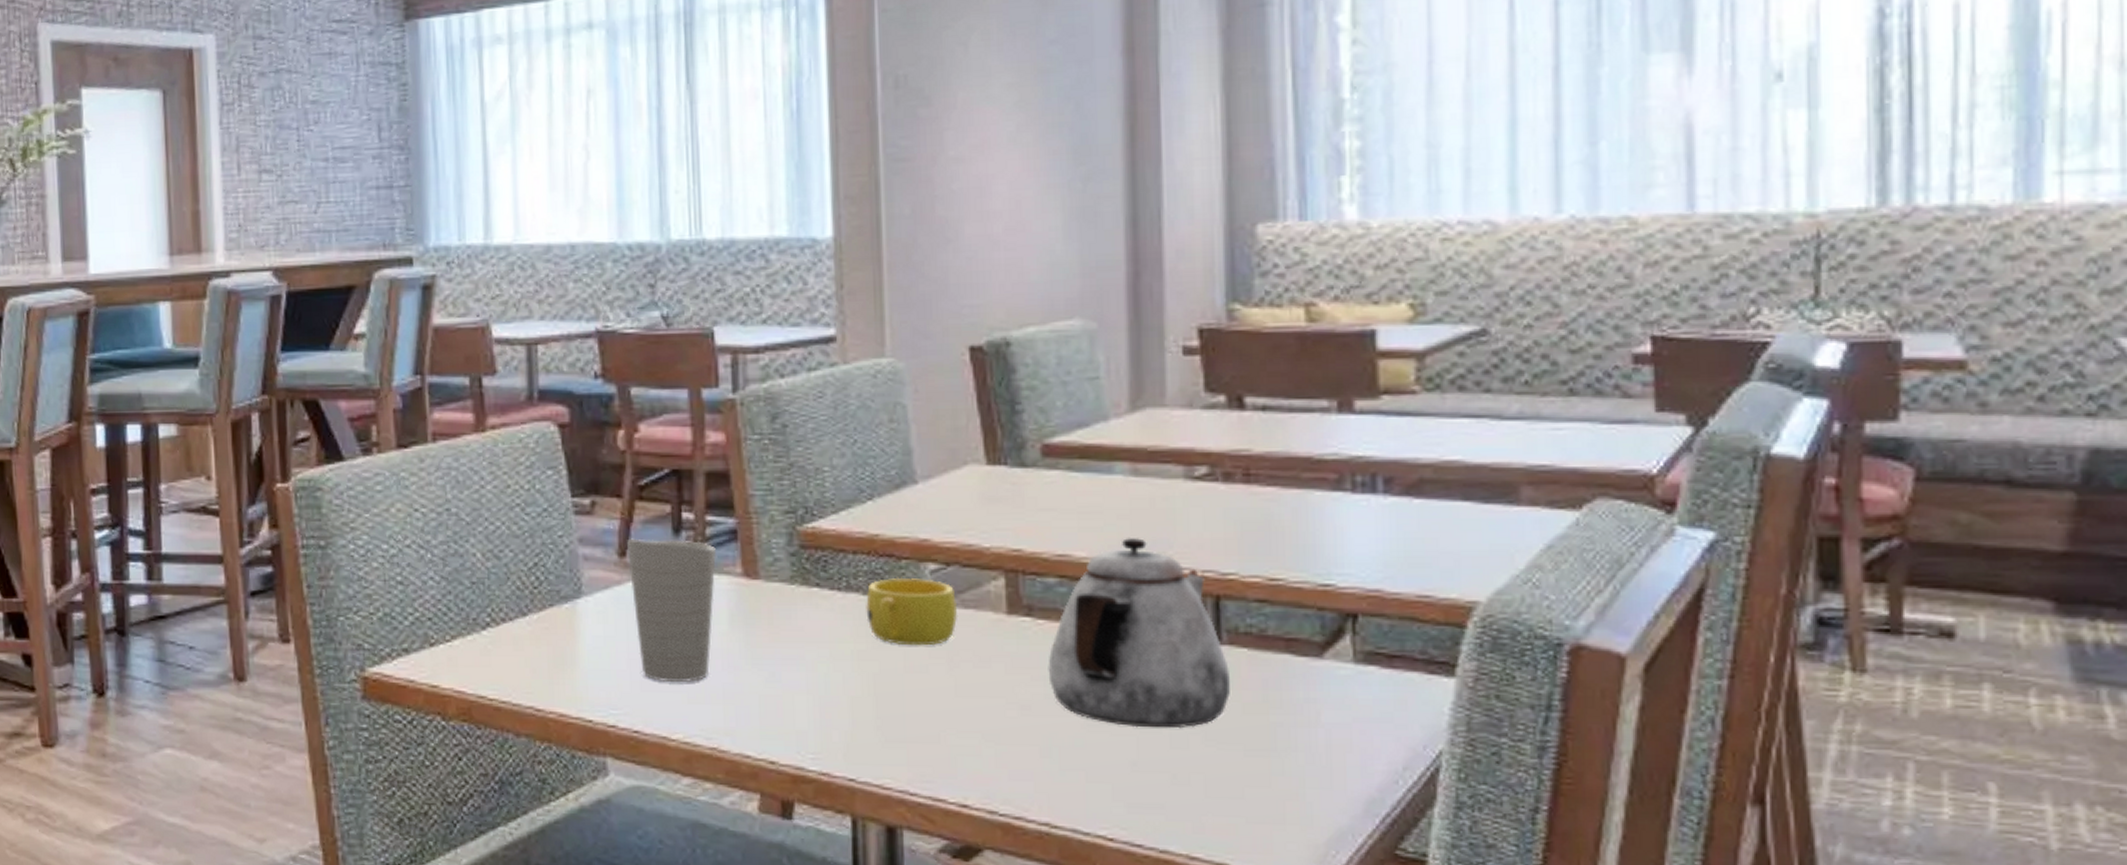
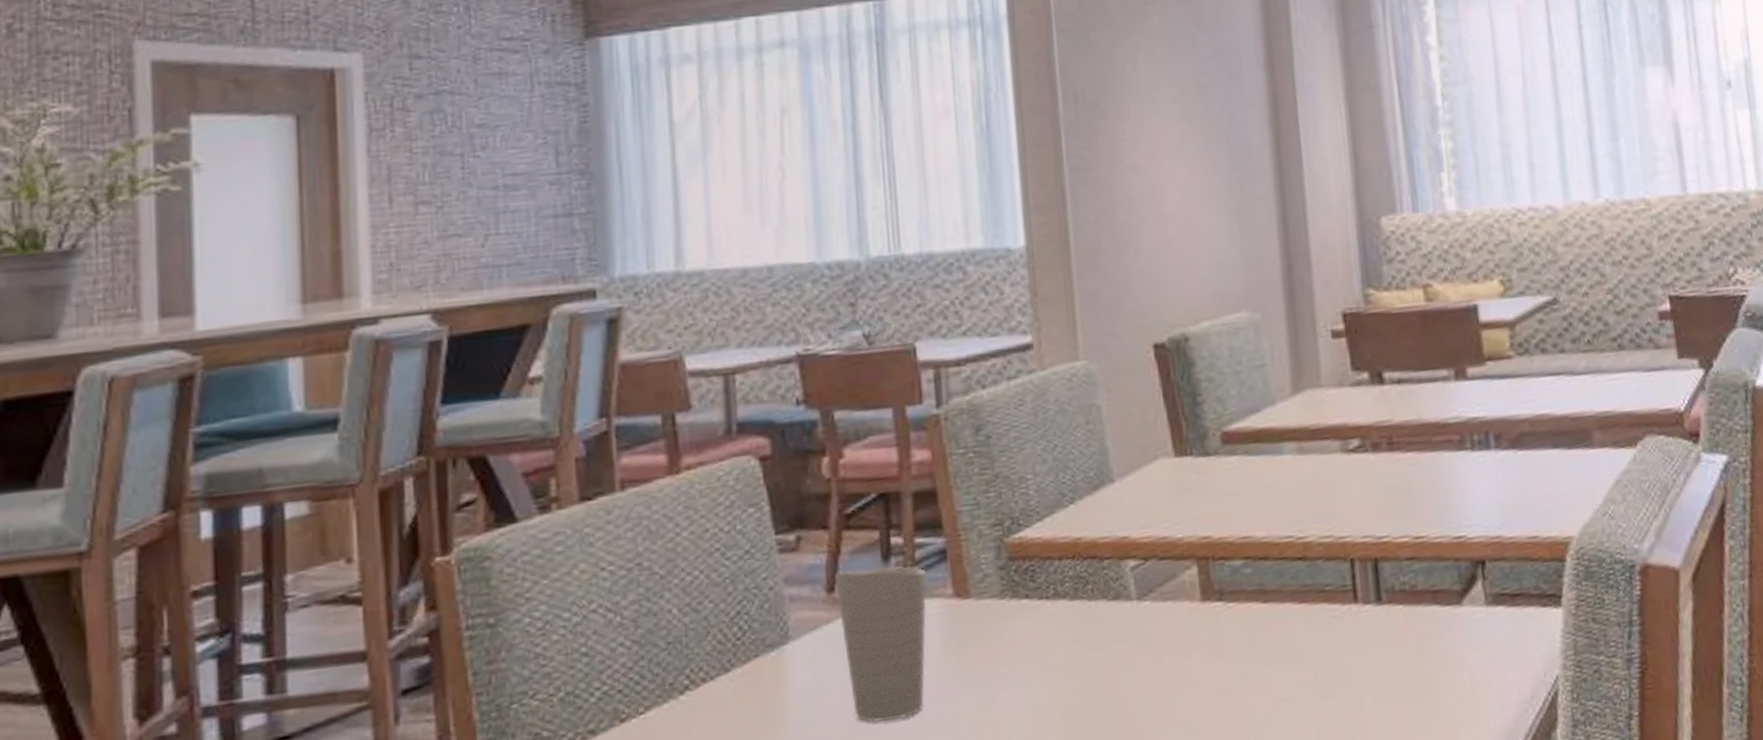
cup: present [866,577,958,646] -> none [1073,575,1158,647]
teapot: present [1048,537,1231,729] -> none [1239,512,1393,696]

